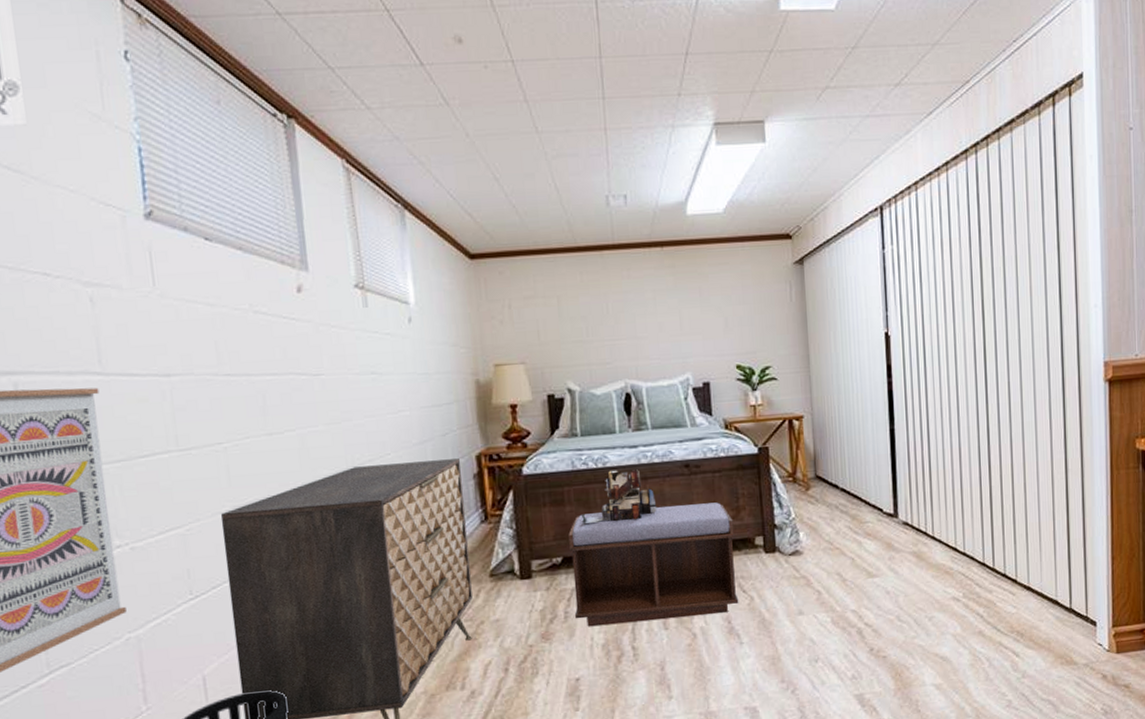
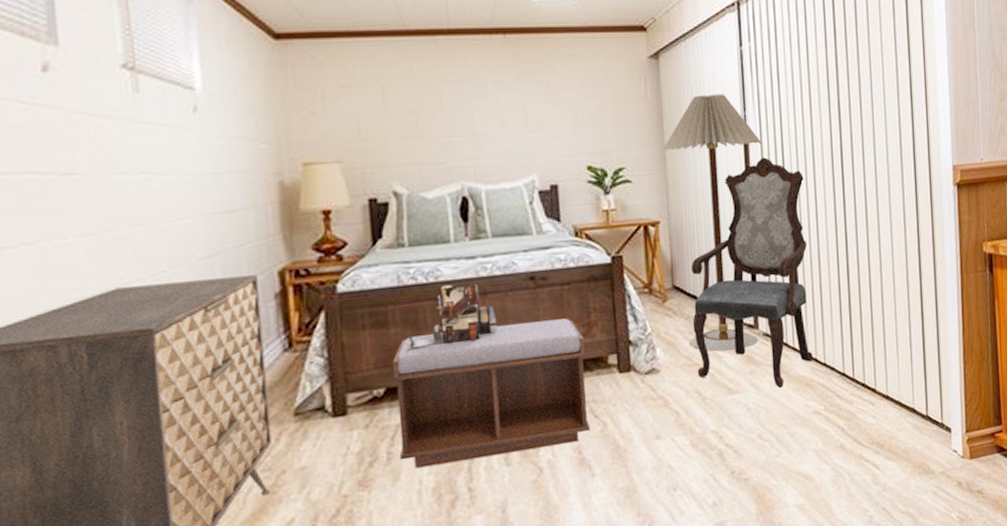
floor lamp: none [806,295,904,538] -> present [662,94,763,352]
armchair: none [833,355,952,574] -> present [691,157,813,388]

